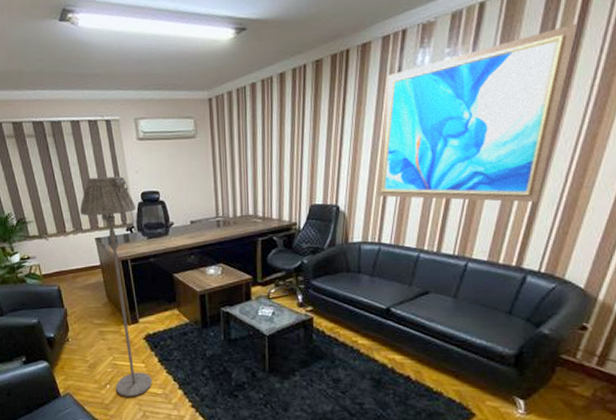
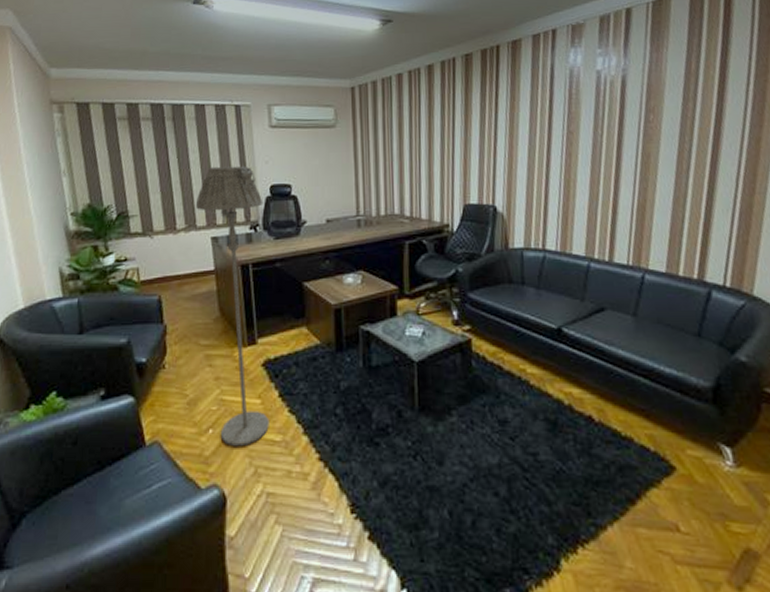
wall art: present [377,23,578,203] -> none [537,31,724,208]

